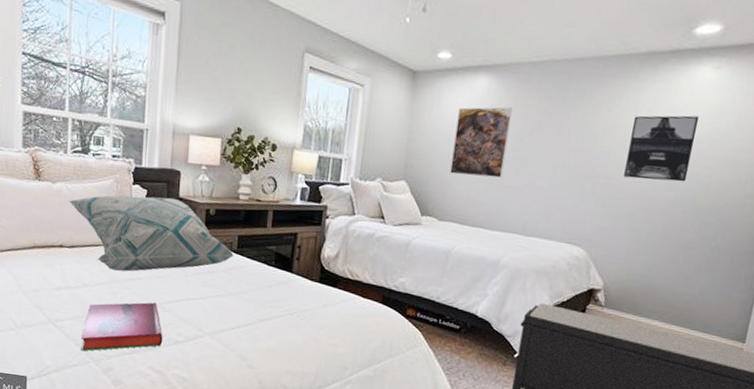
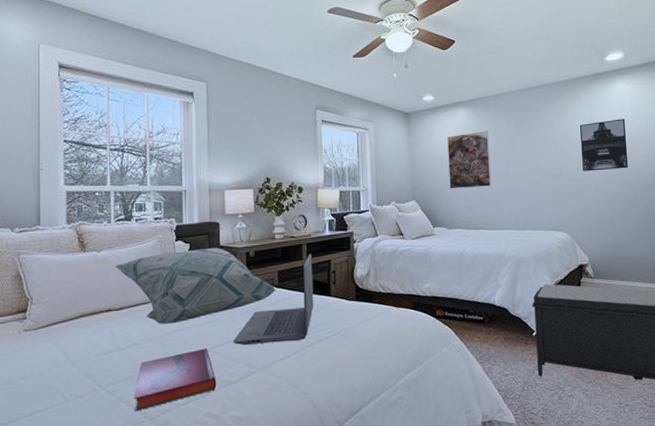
laptop: none [183,221,278,313] -> present [233,253,314,345]

